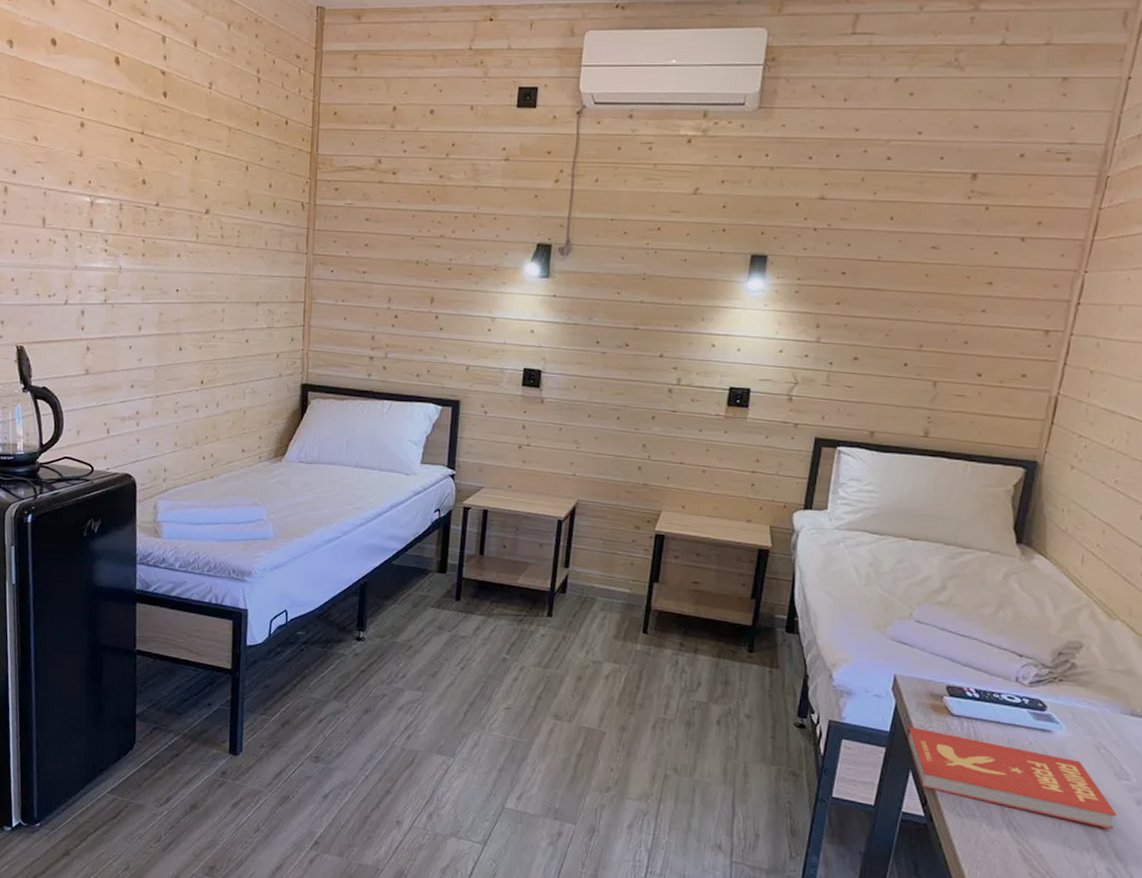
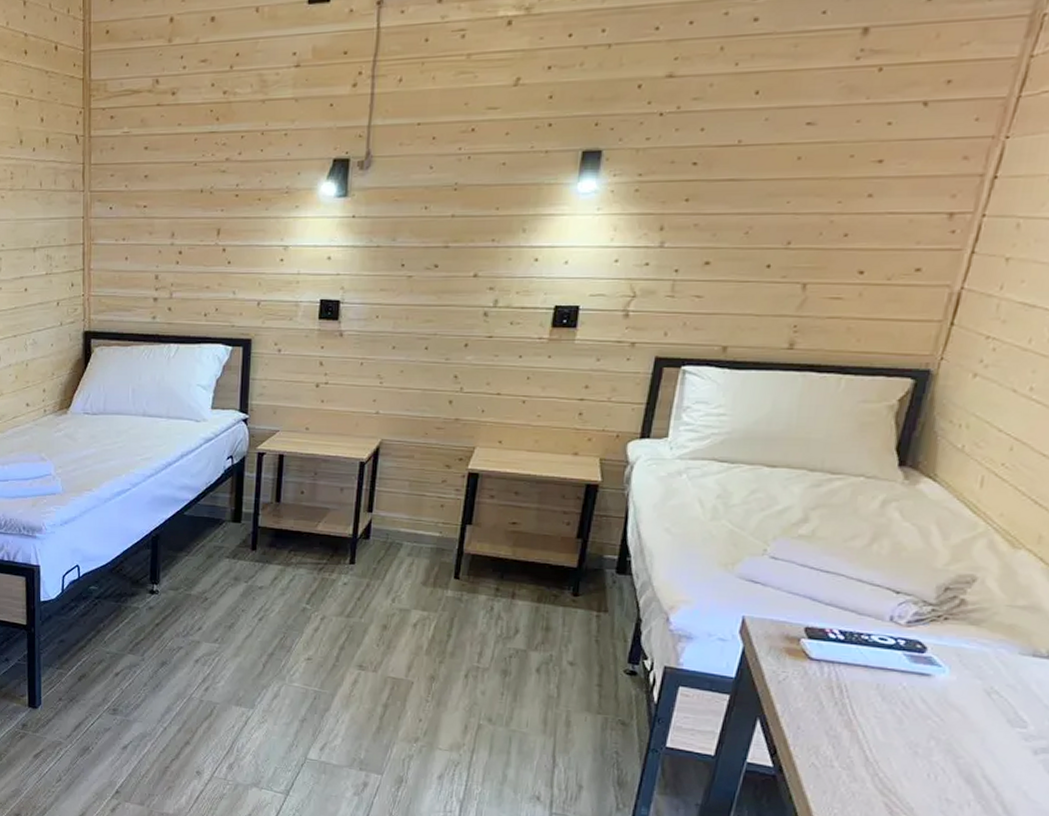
book: present [906,727,1117,830] -> none [755,672,1008,782]

